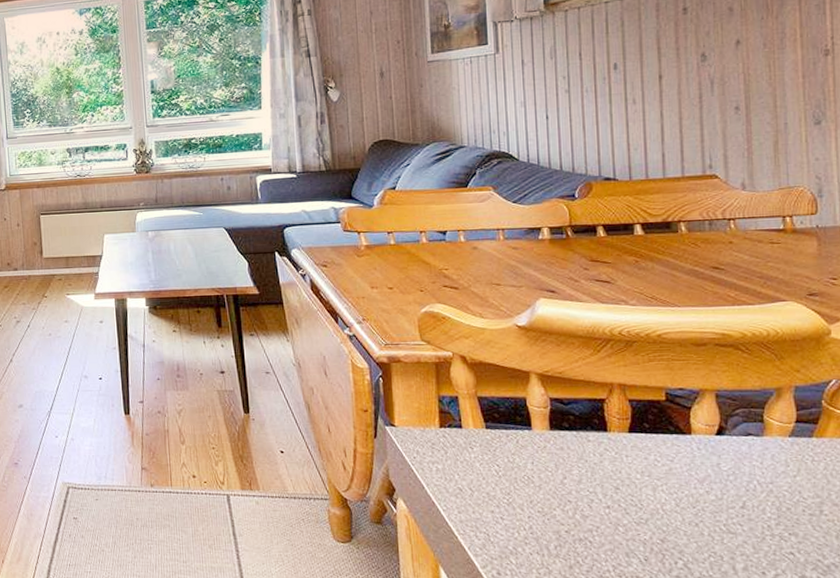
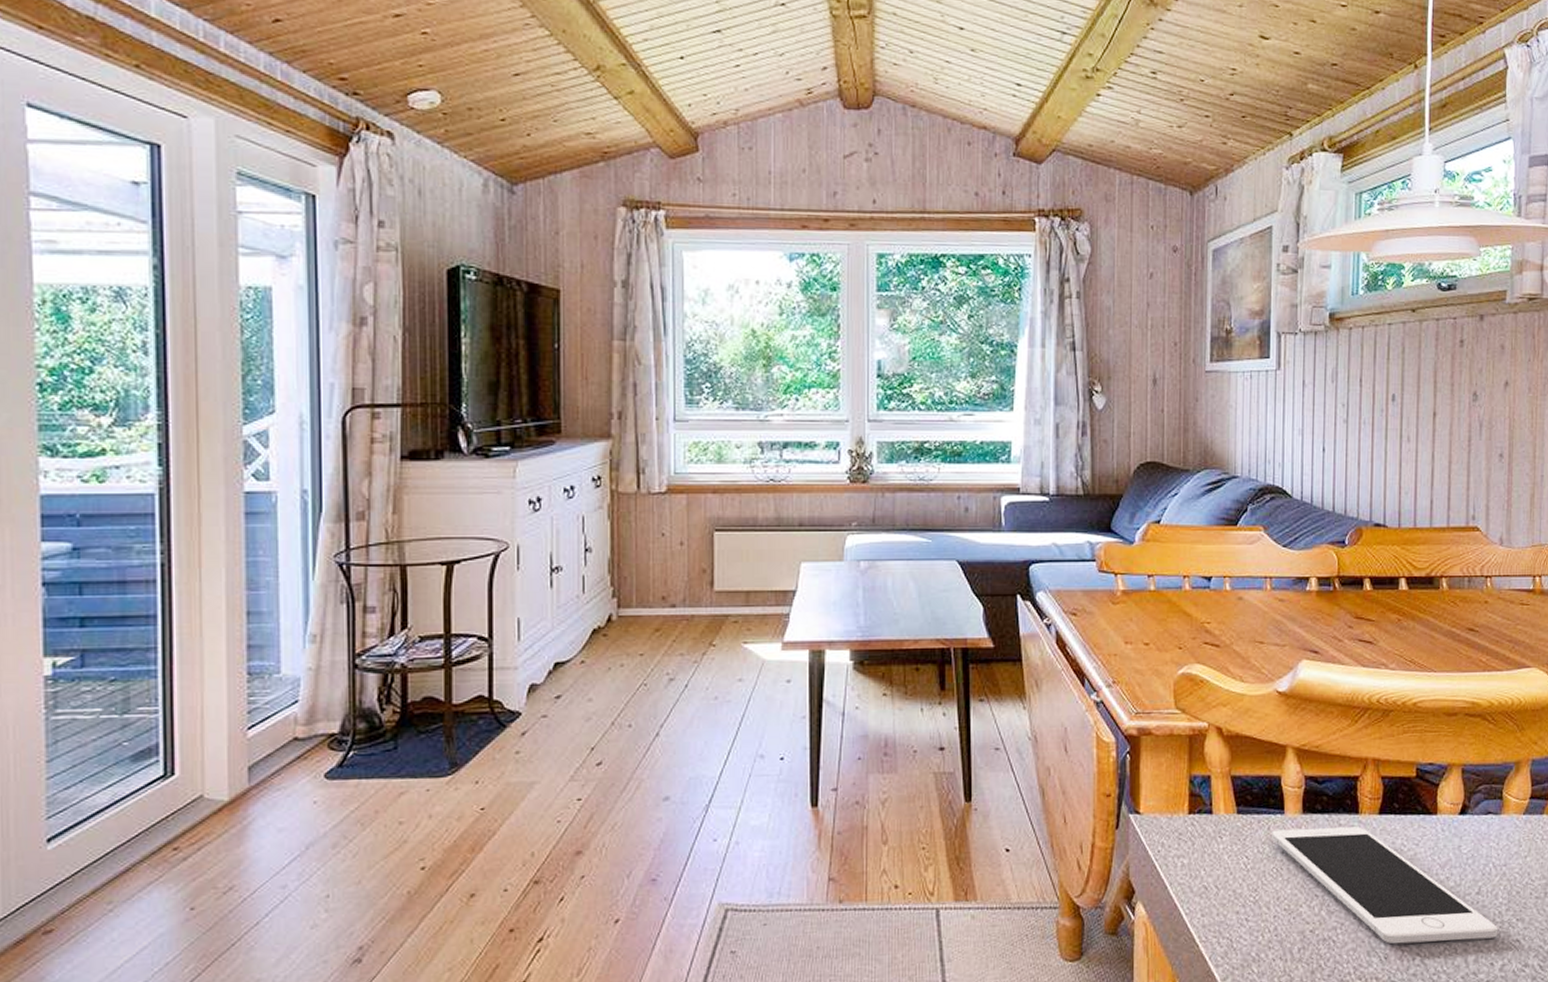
cell phone: none [521,442,769,549] -> present [1272,826,1498,944]

